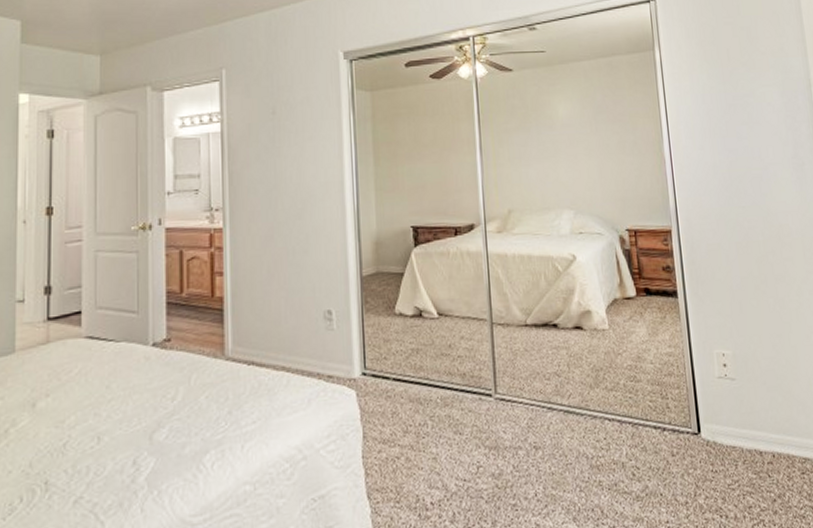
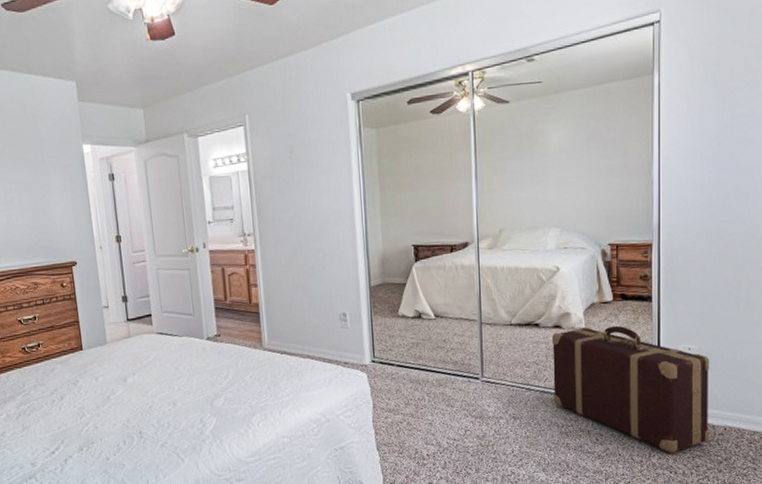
suitcase: none [573,326,758,491] -> present [552,325,710,453]

